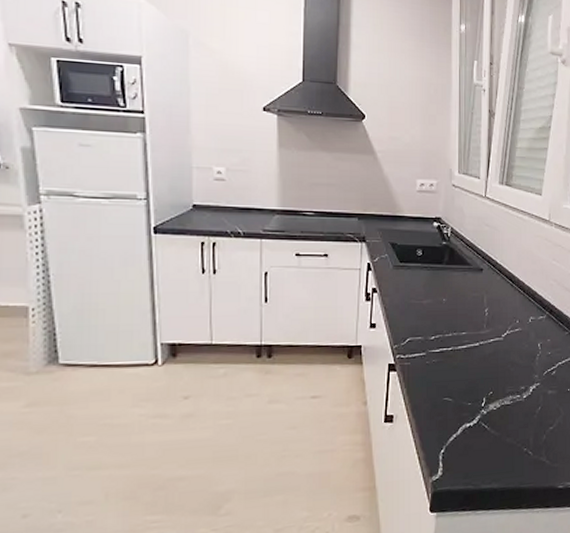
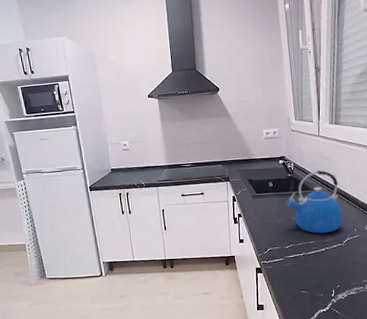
kettle: none [435,241,503,323] -> present [285,170,342,234]

